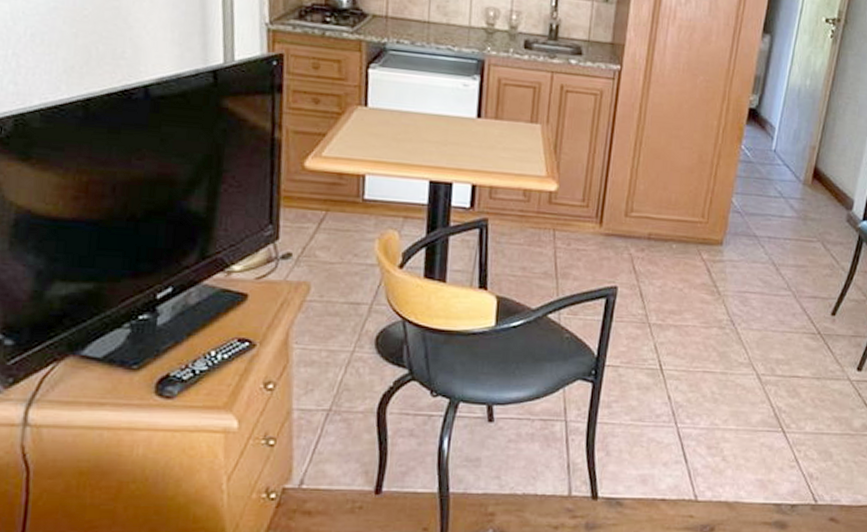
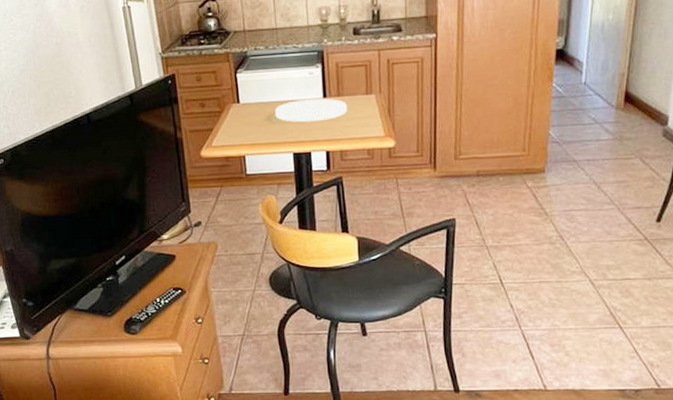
plate: none [413,115,505,146] -> present [275,98,347,122]

